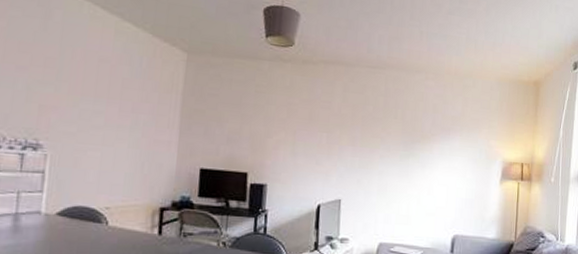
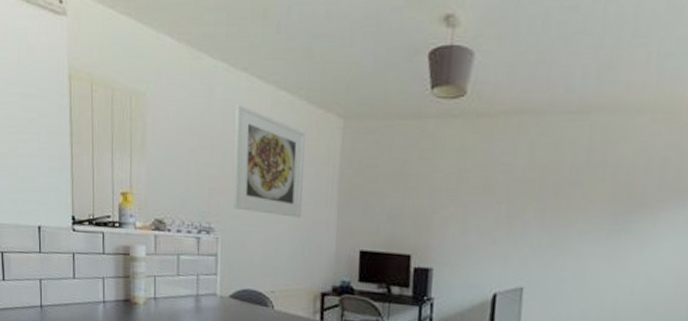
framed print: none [66,29,149,138] -> present [232,104,305,218]

